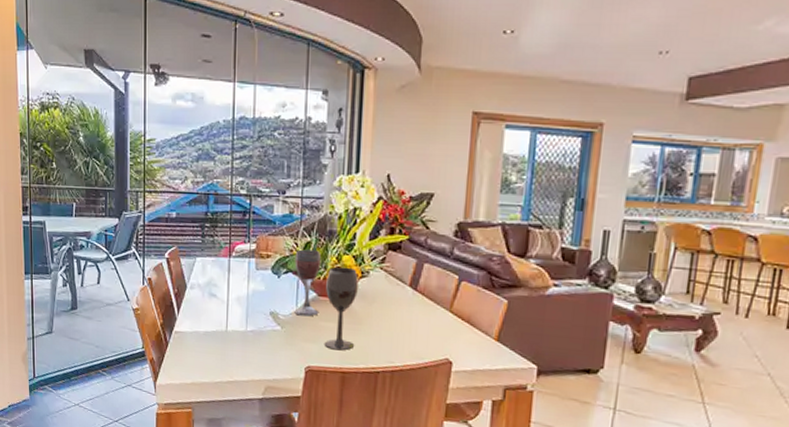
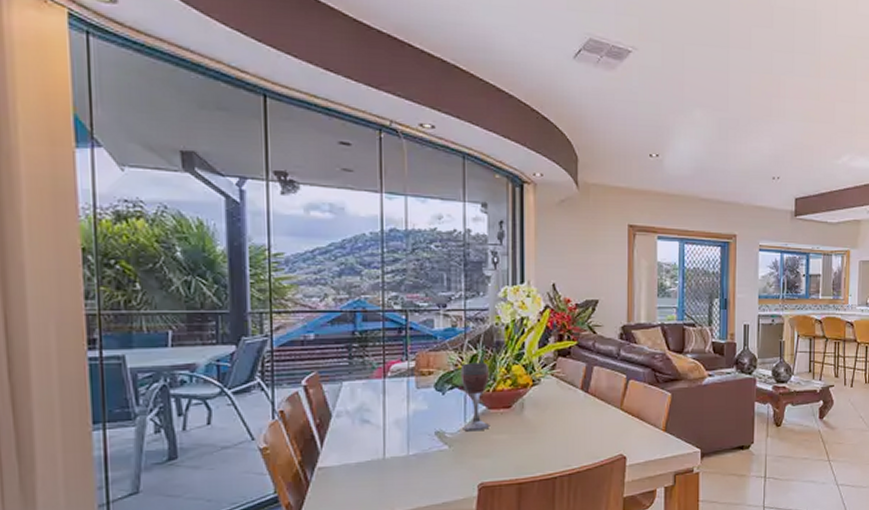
wine glass: present [324,266,358,351] -> none [496,377,530,462]

